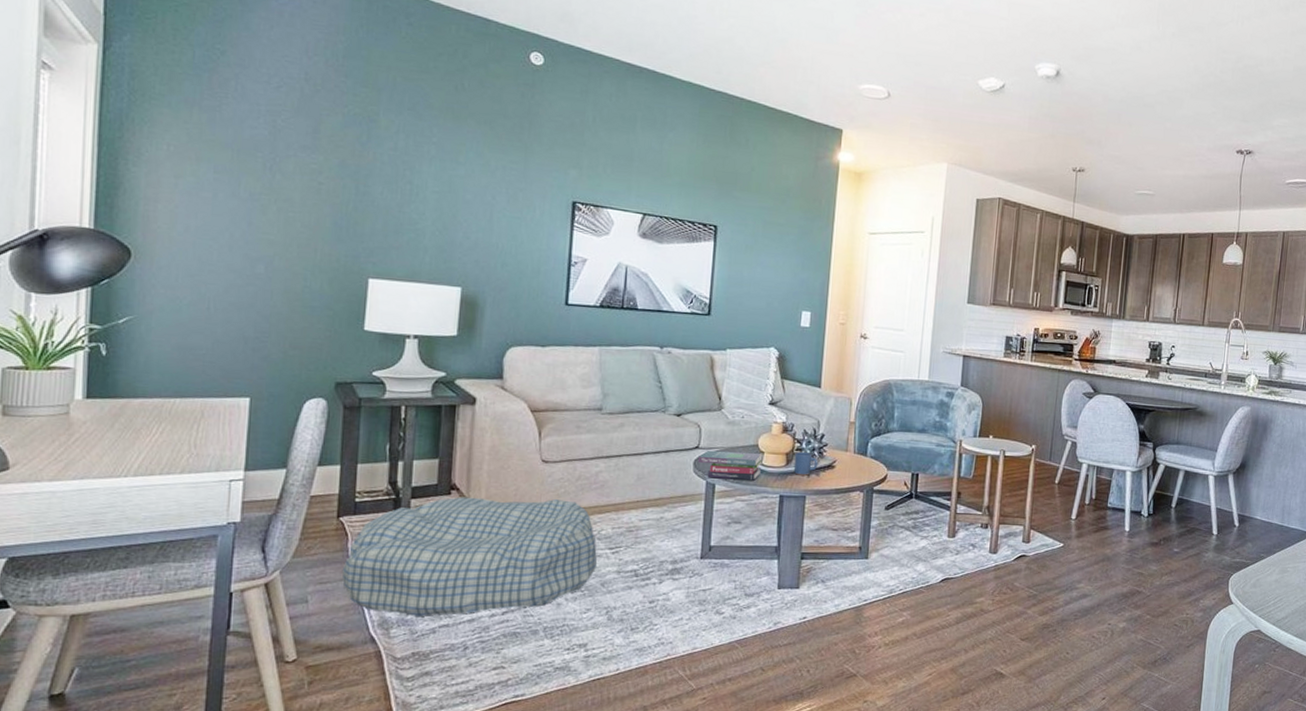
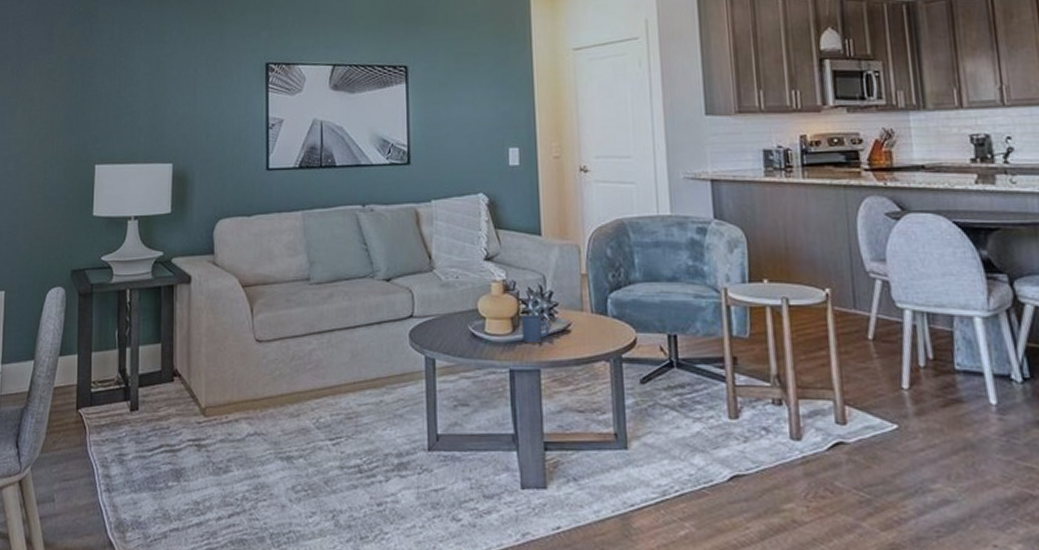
dog bed: present [341,497,597,616] -> none [82,383,318,518]
books: present [698,450,763,481] -> none [414,318,485,353]

